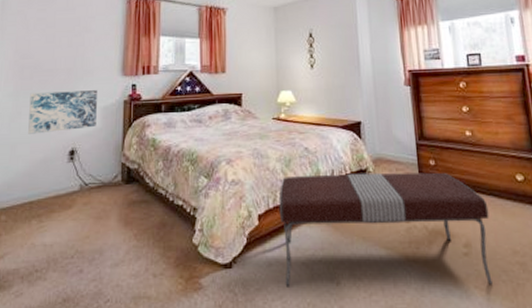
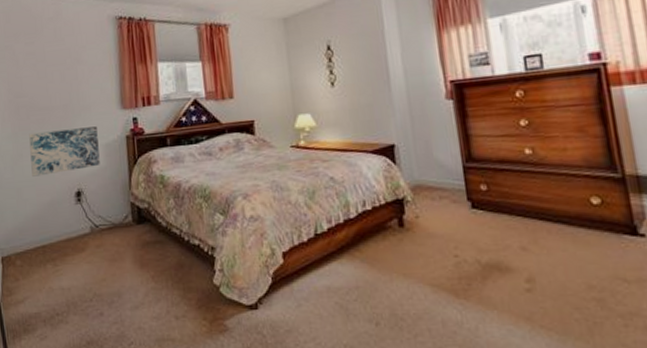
bench: present [278,172,493,287] -> none [304,198,563,329]

